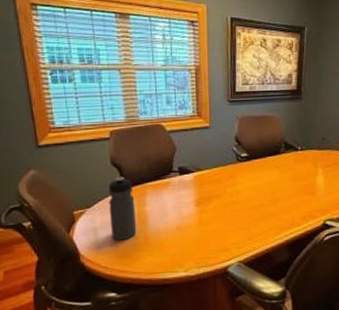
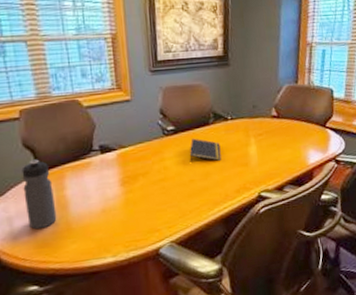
notepad: none [260,165,290,188] -> present [189,138,221,162]

